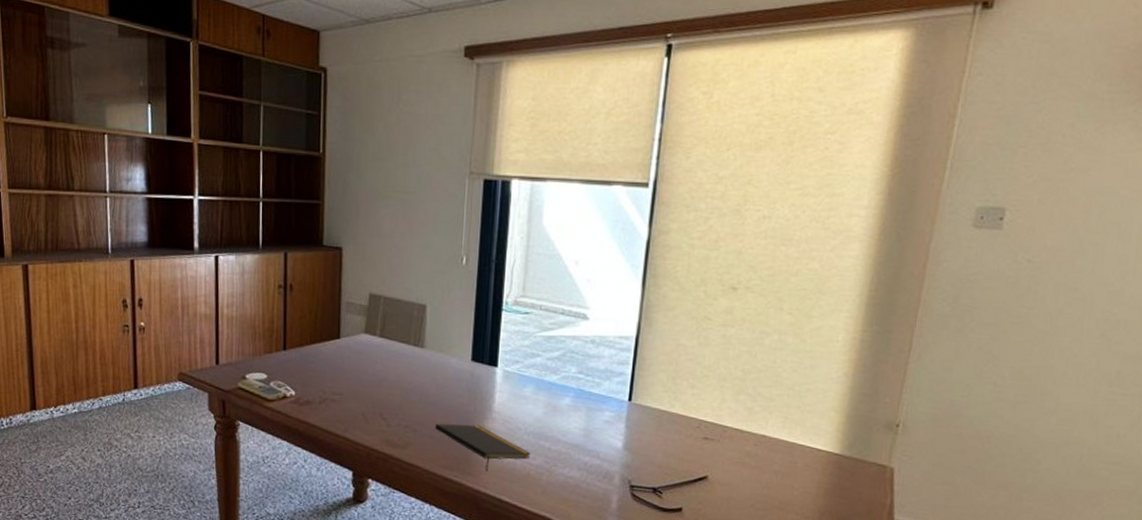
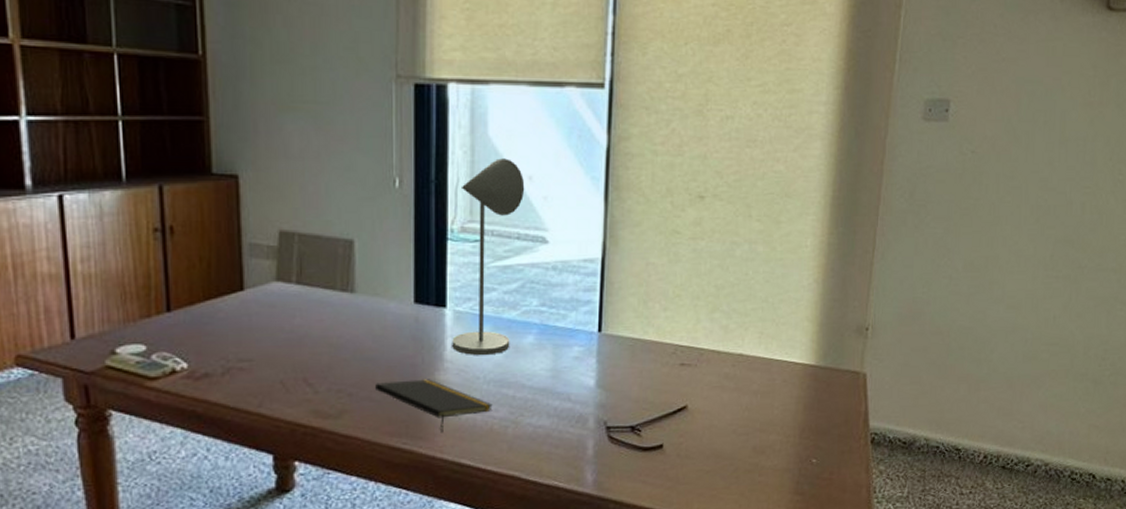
desk lamp: none [500,244,572,411] -> present [452,158,525,356]

